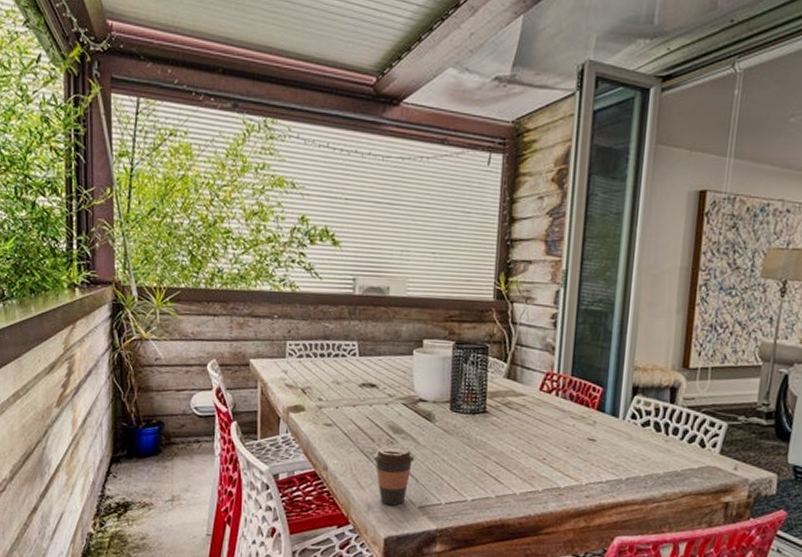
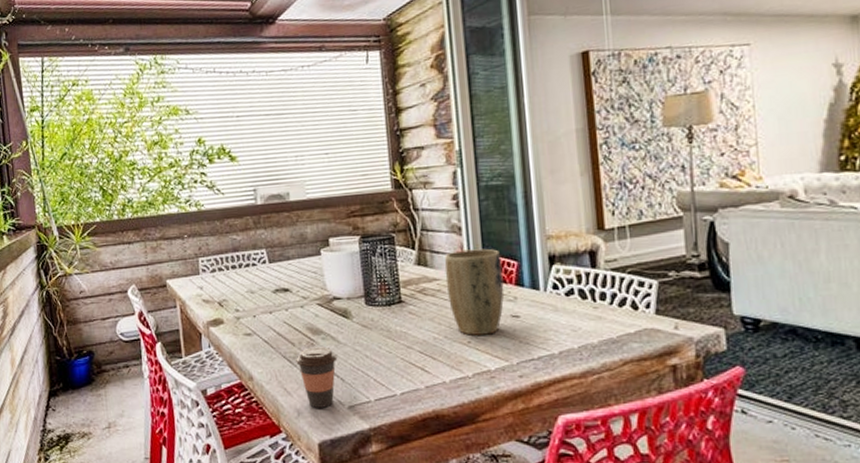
plant pot: none [531,369,589,454] -> present [444,248,504,336]

